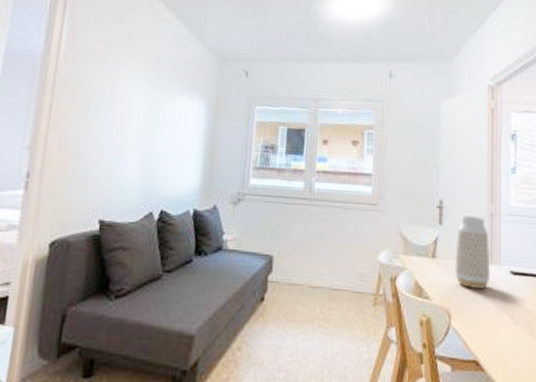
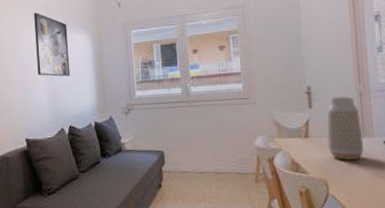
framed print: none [132,63,180,149] -> present [34,12,71,77]

